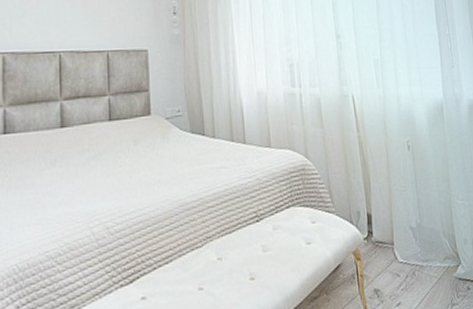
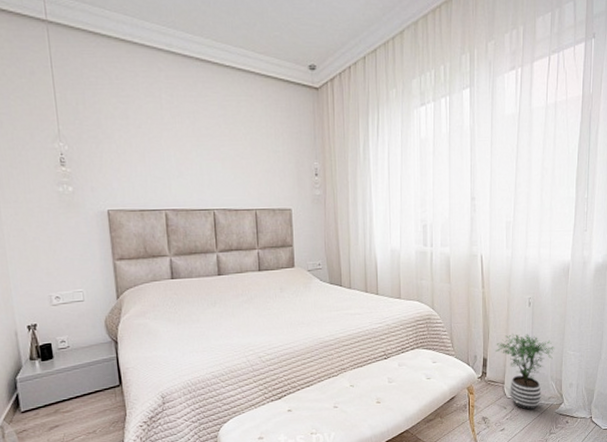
potted plant: none [379,182,442,277] -> present [495,334,555,411]

